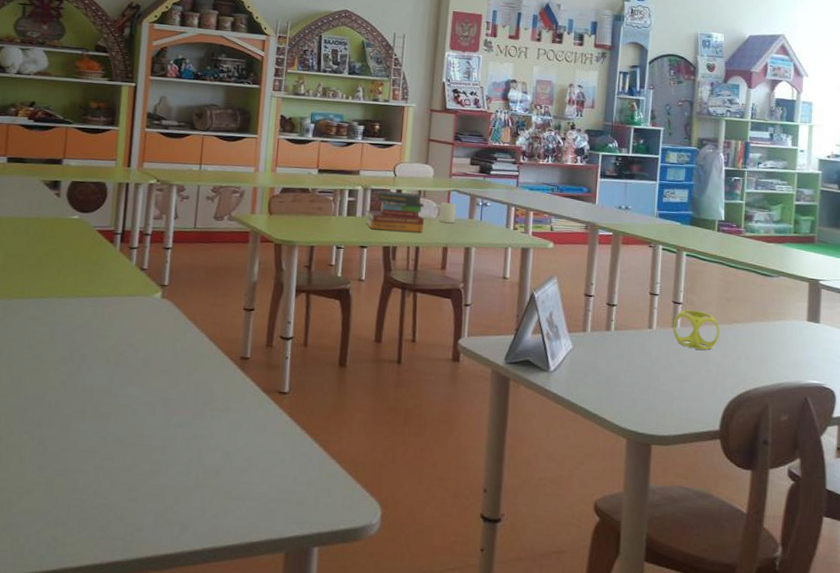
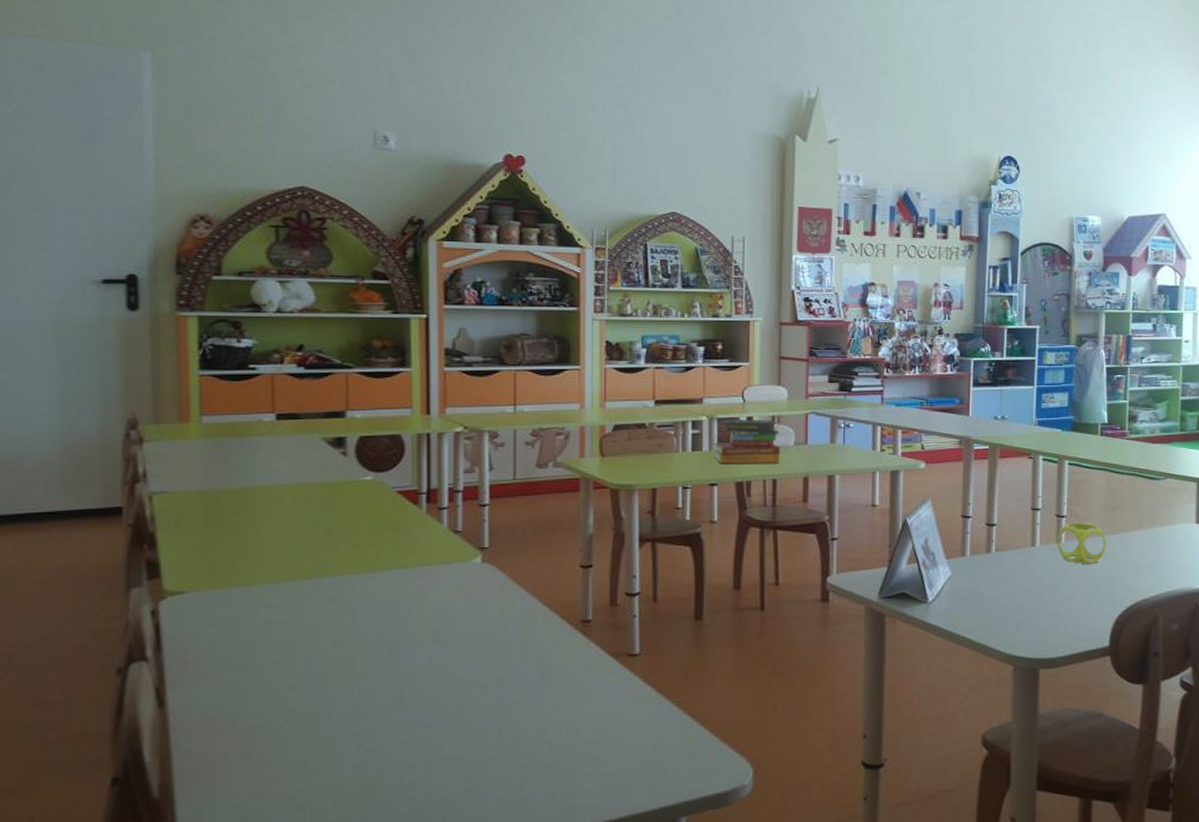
cup: present [433,202,457,224] -> none [790,426,816,451]

